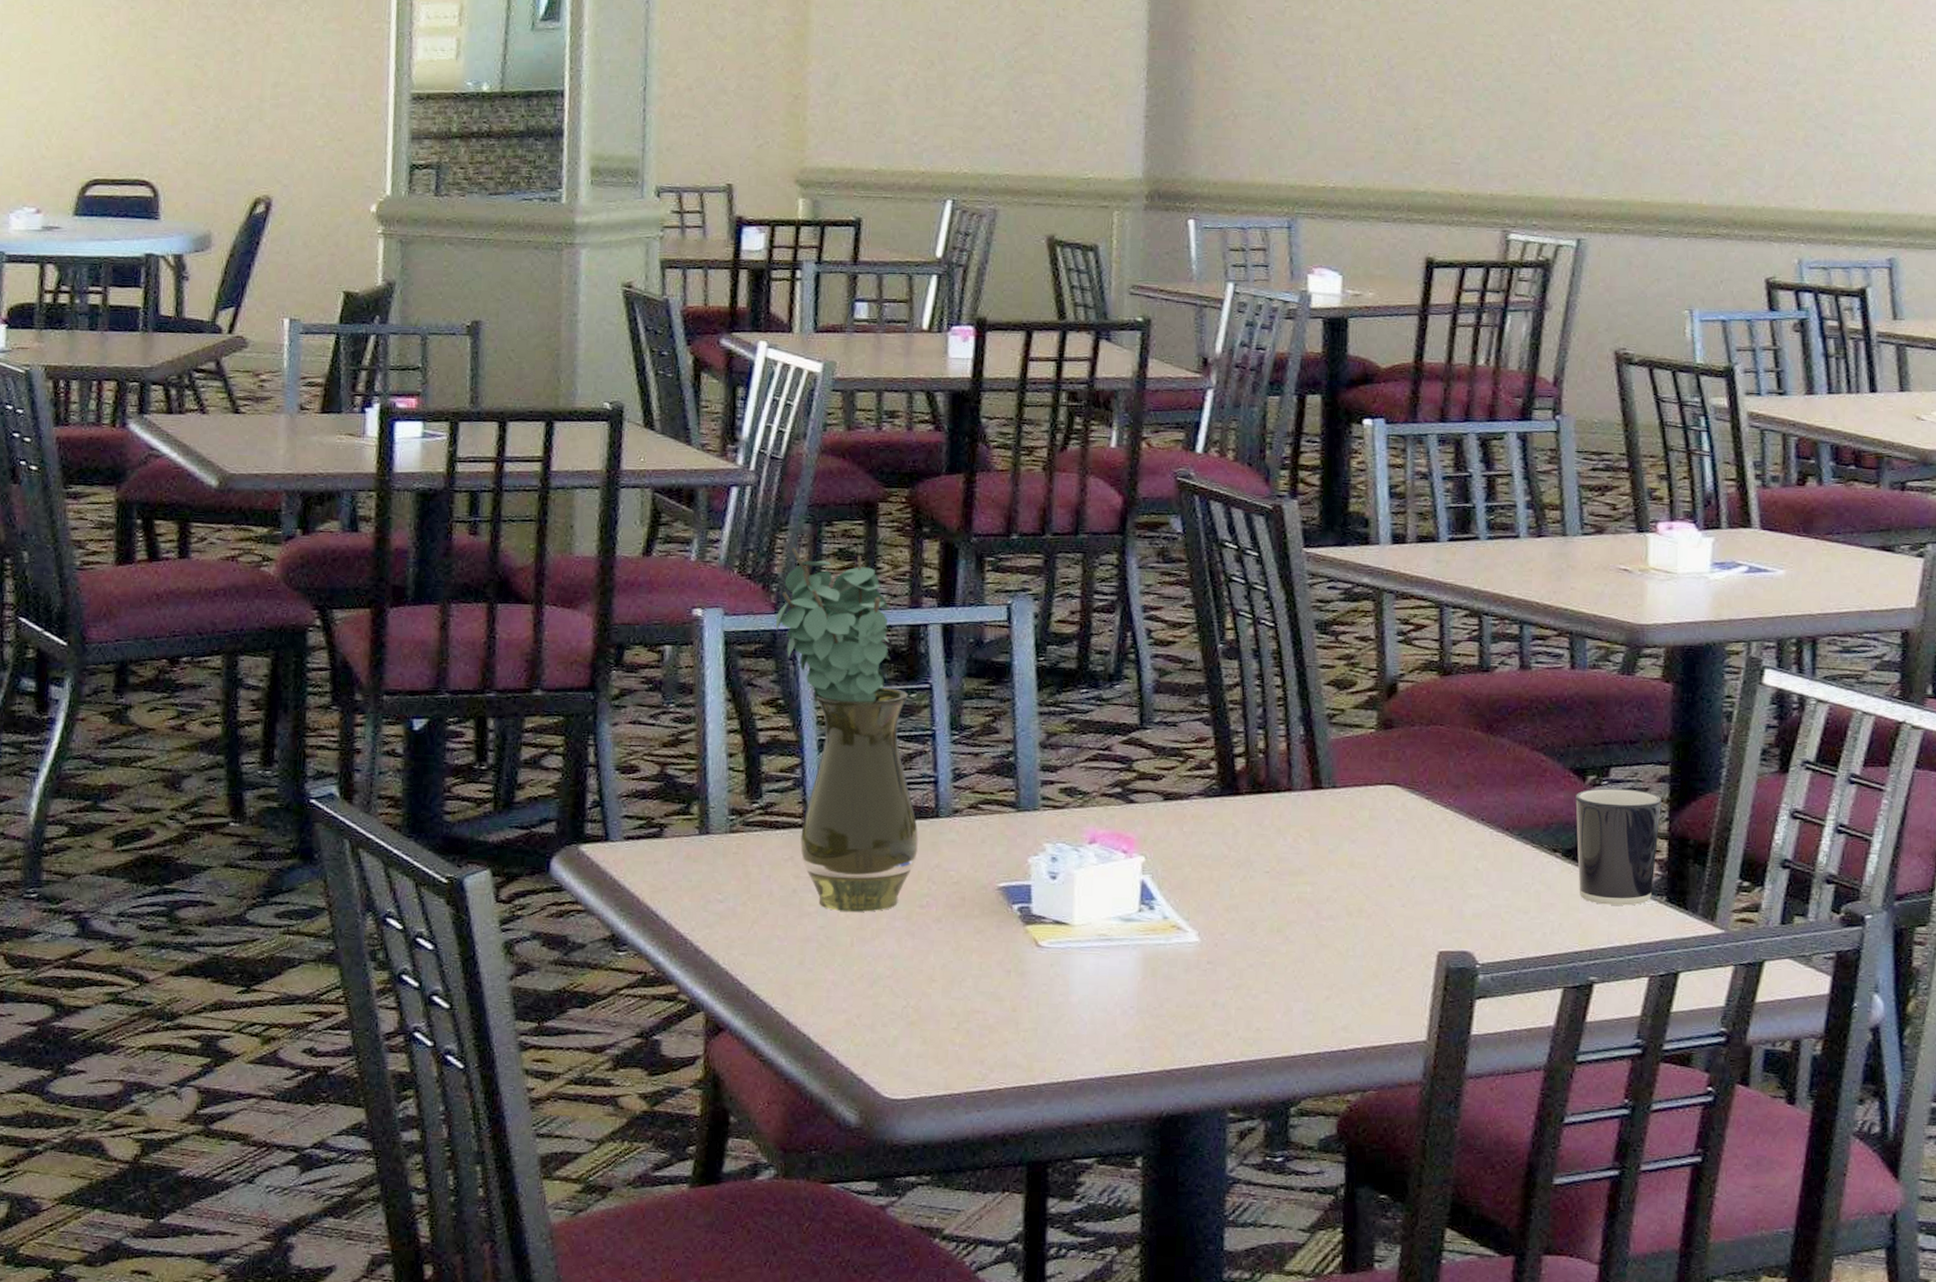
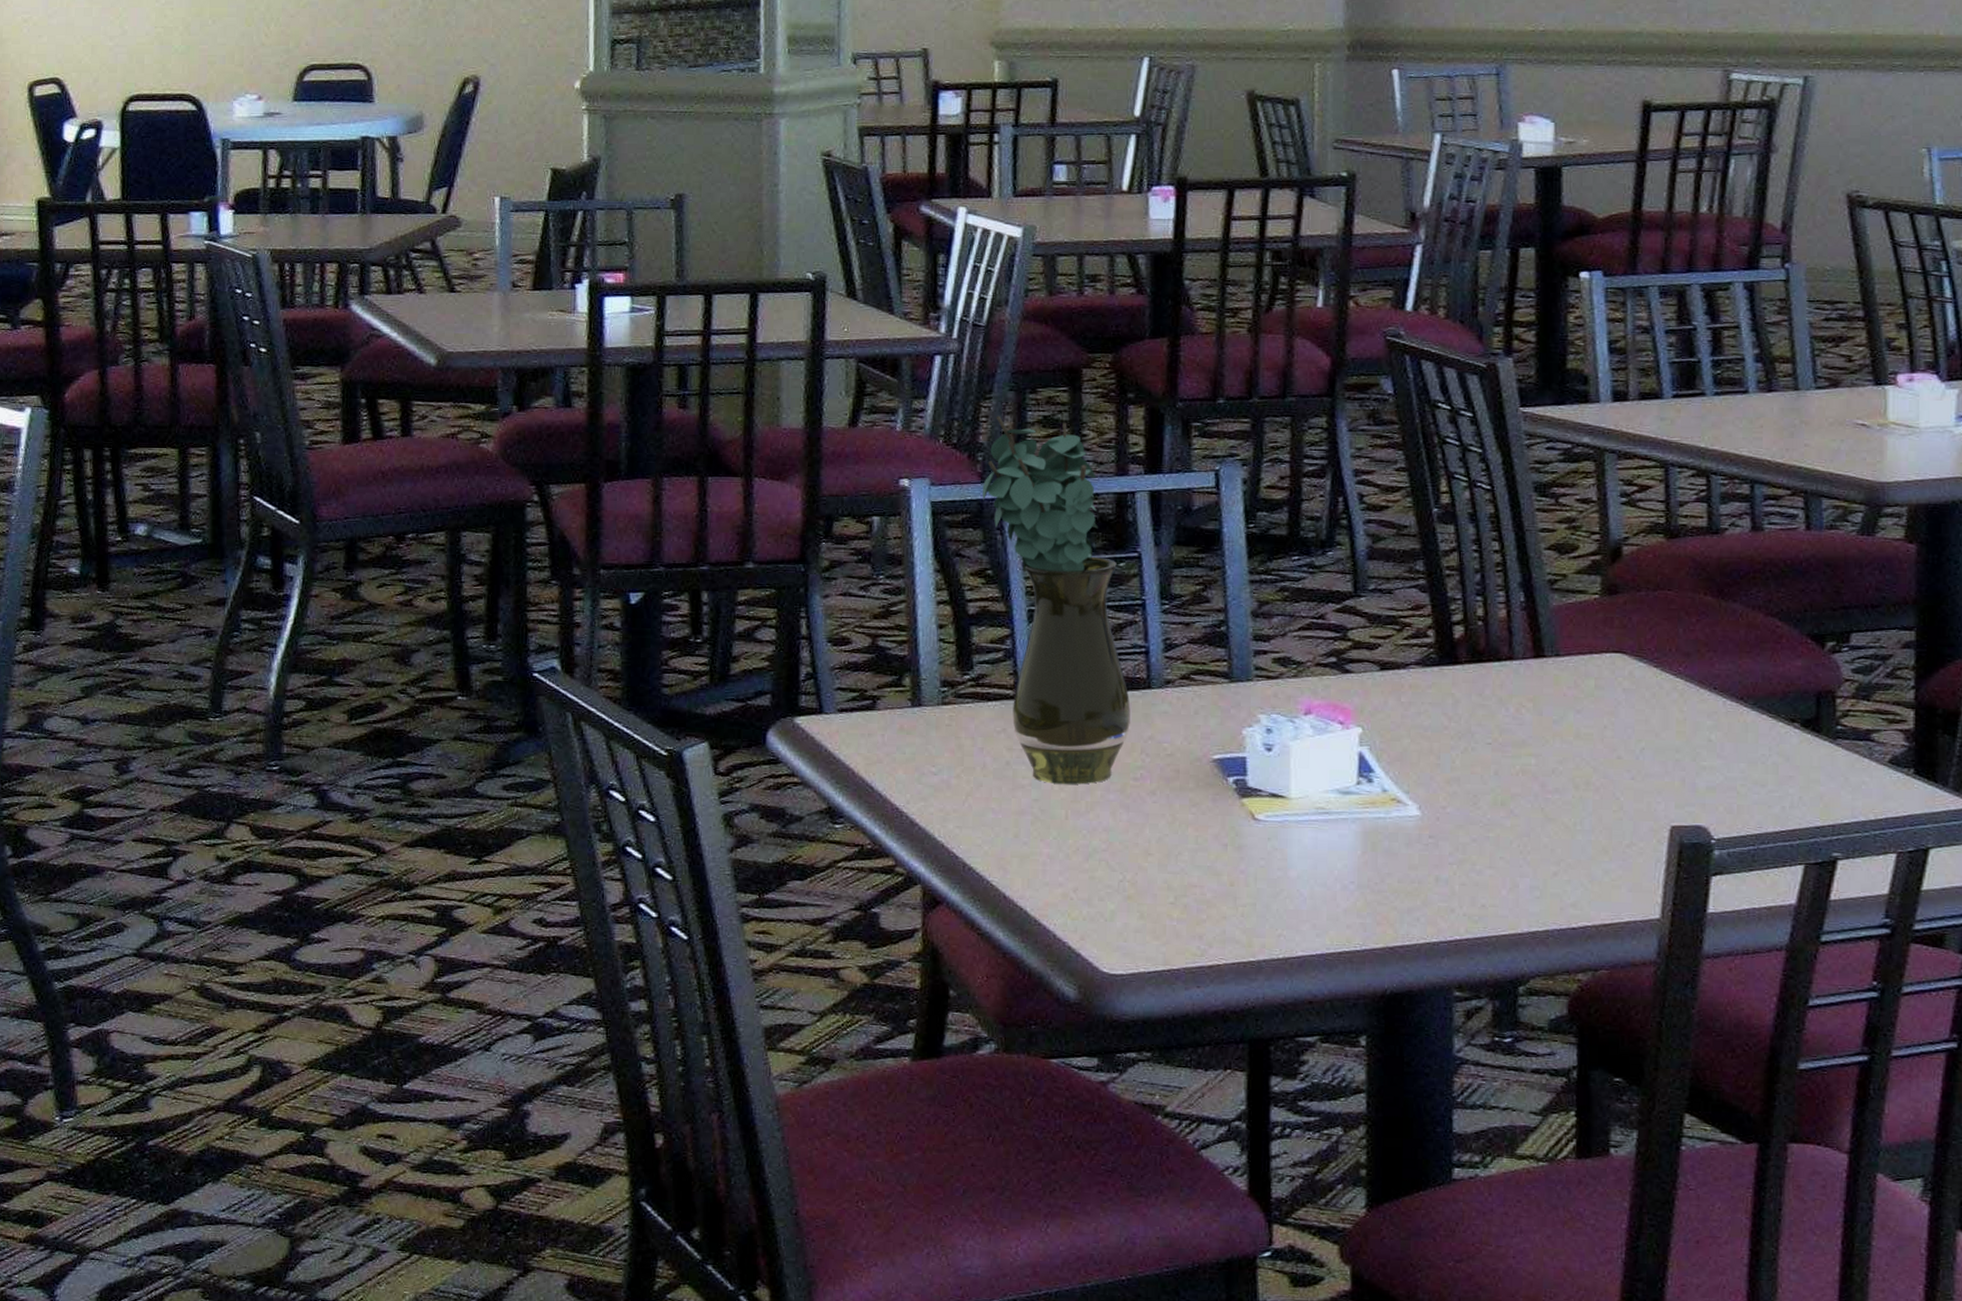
mug: present [1575,788,1662,906] -> none [1814,655,1907,778]

